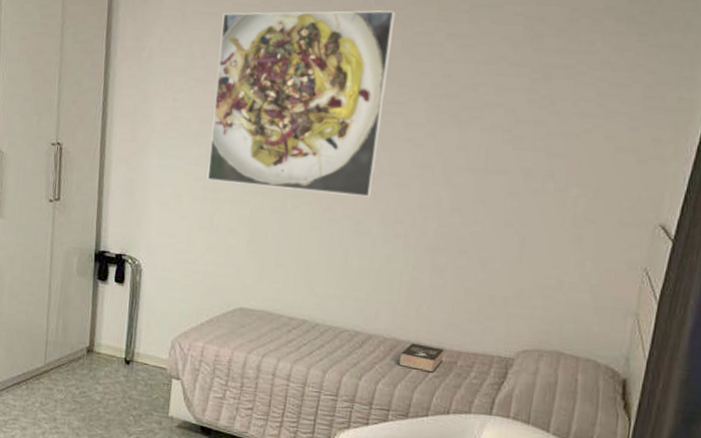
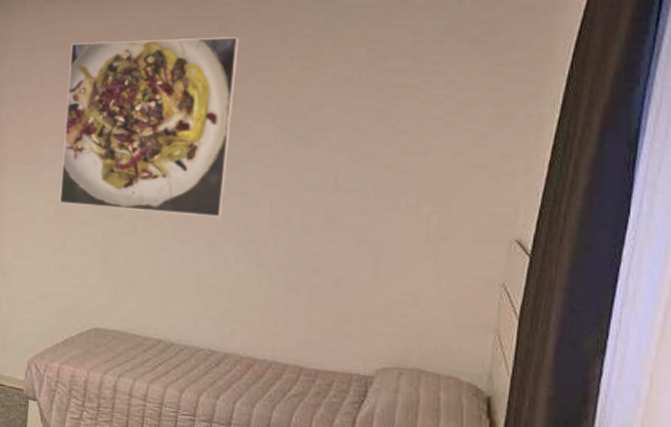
book: present [398,343,445,373] -> none [256,362,302,392]

